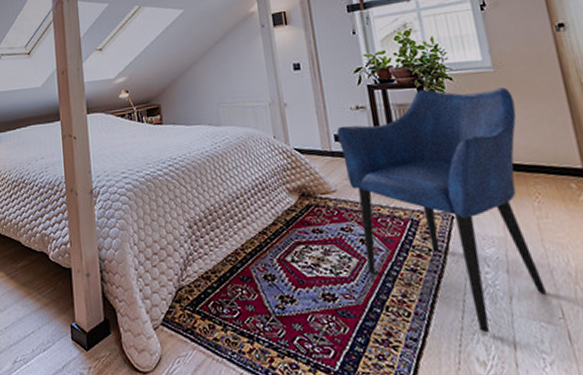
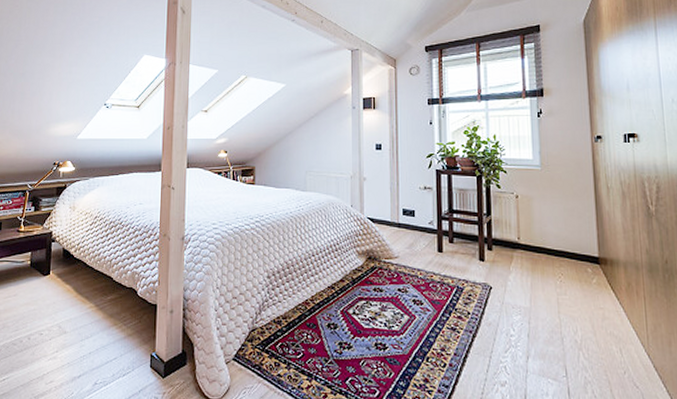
armchair: present [336,87,546,333] -> none [405,178,556,385]

